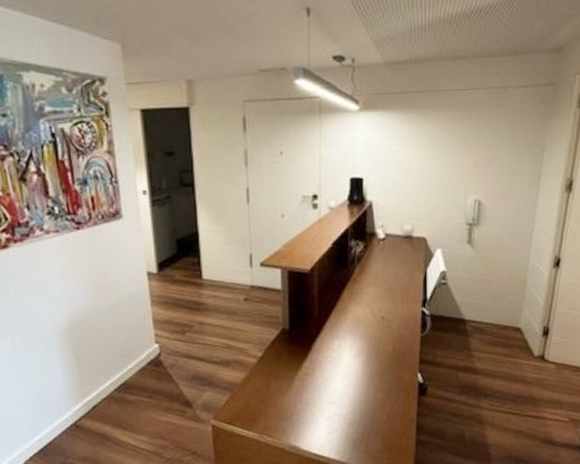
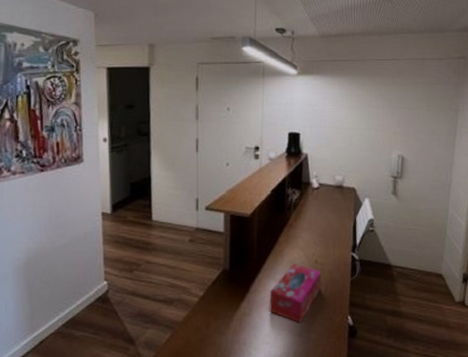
tissue box: none [333,320,388,383] -> present [269,263,321,324]

